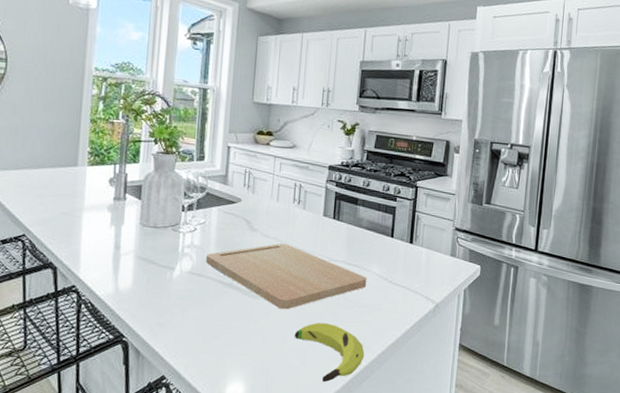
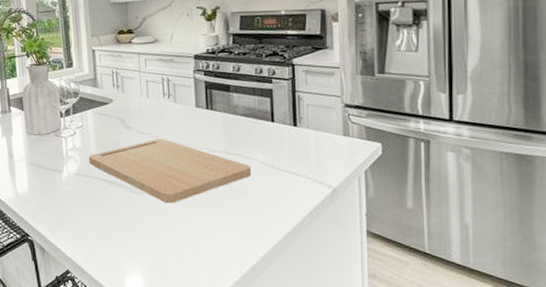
banana: present [294,323,365,383] -> none [183,215,260,274]

